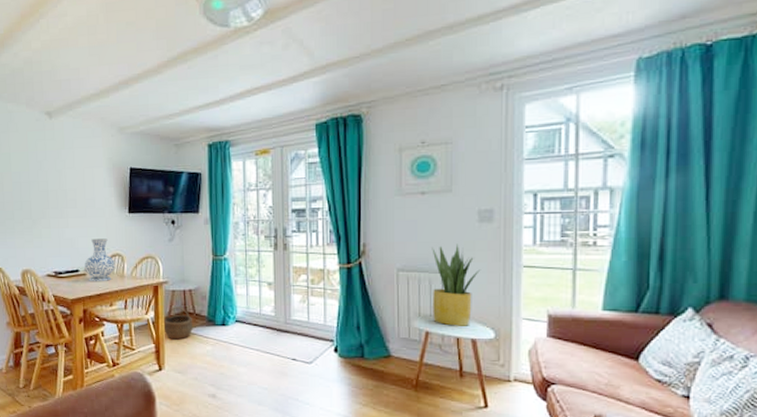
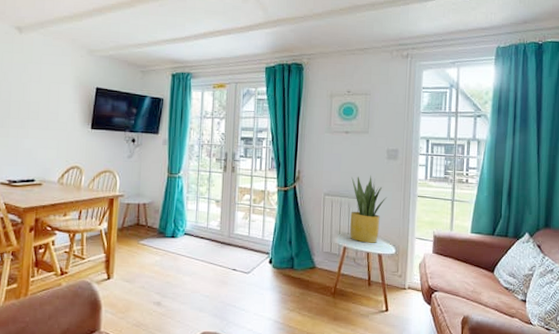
vase: present [83,238,116,282] -> none [40,150,73,193]
wicker basket: present [164,307,193,340] -> none [116,219,144,250]

